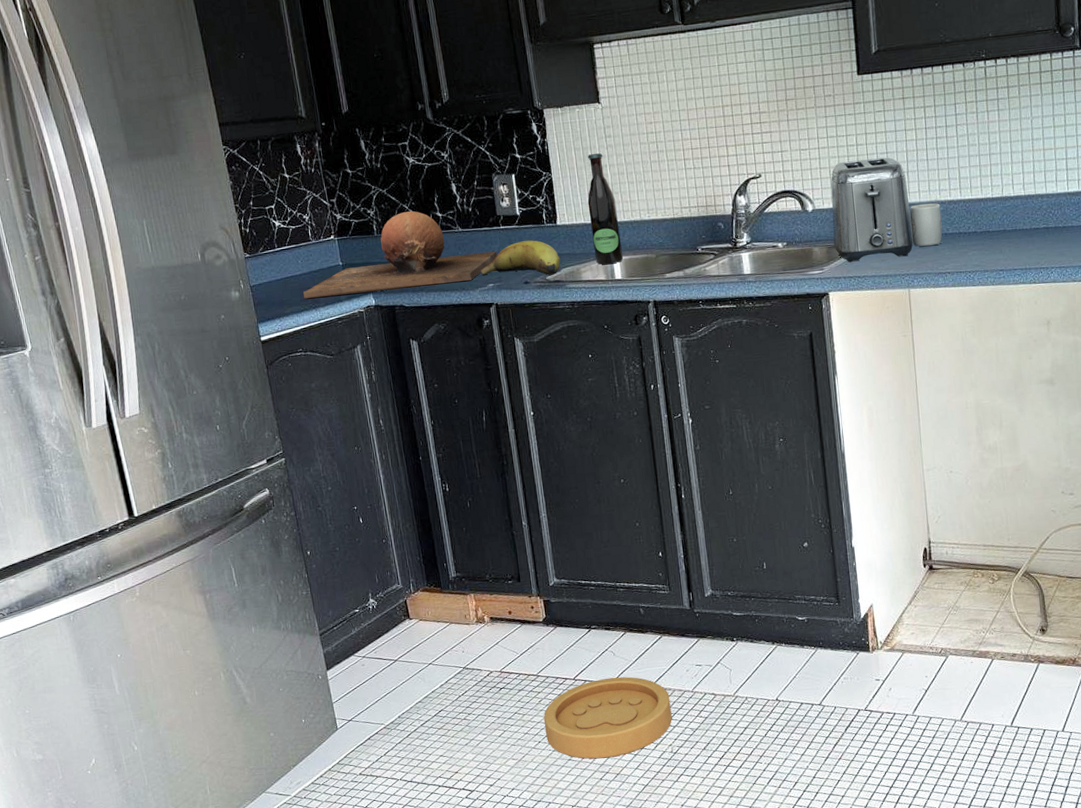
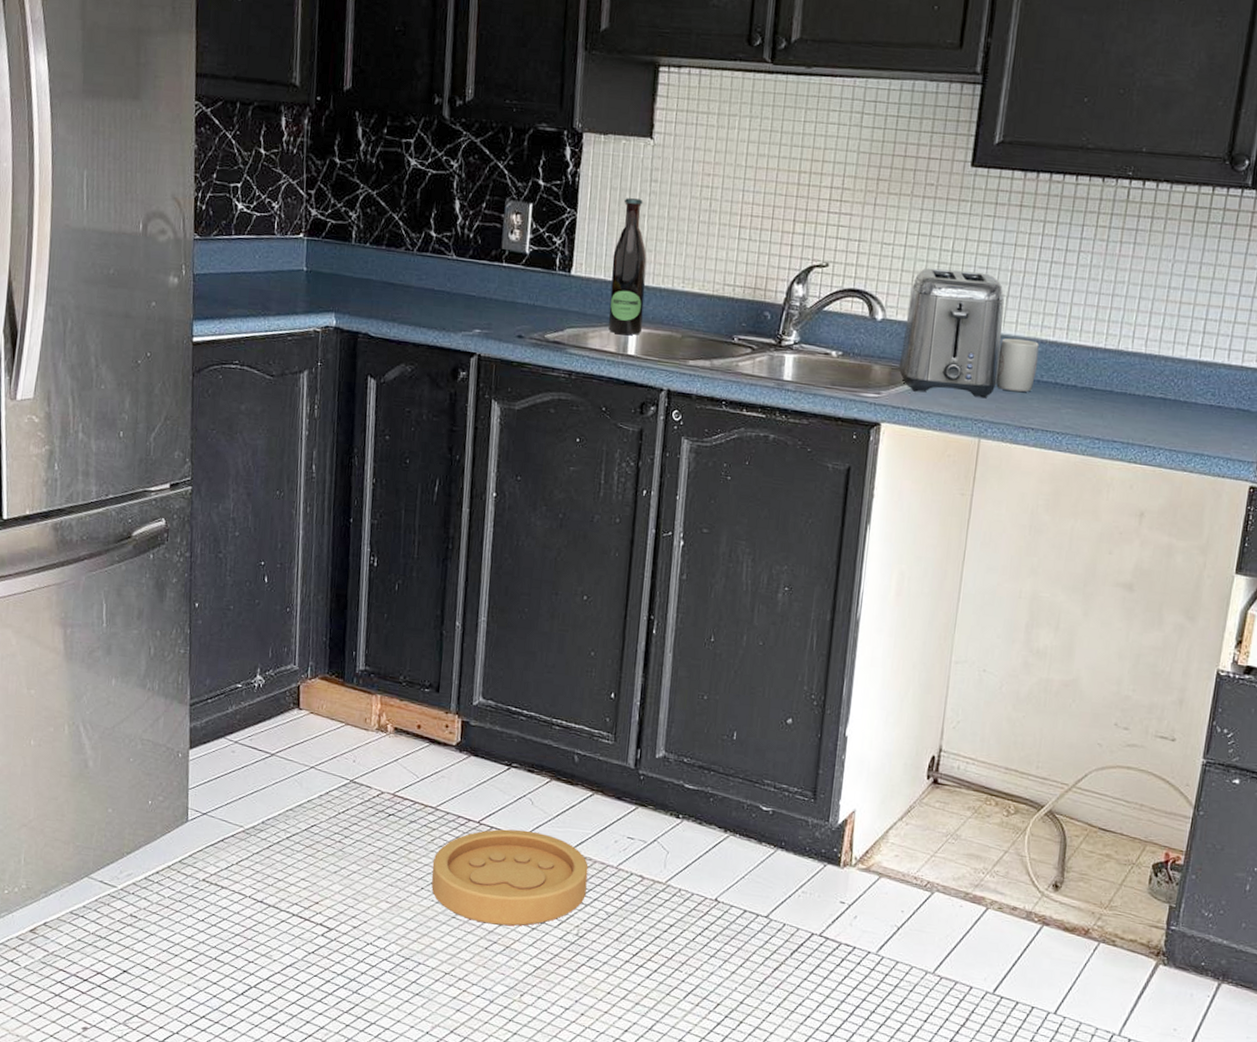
chopping board: present [303,210,498,300] -> none [253,222,493,320]
fruit: present [480,240,561,276] -> none [467,285,567,335]

